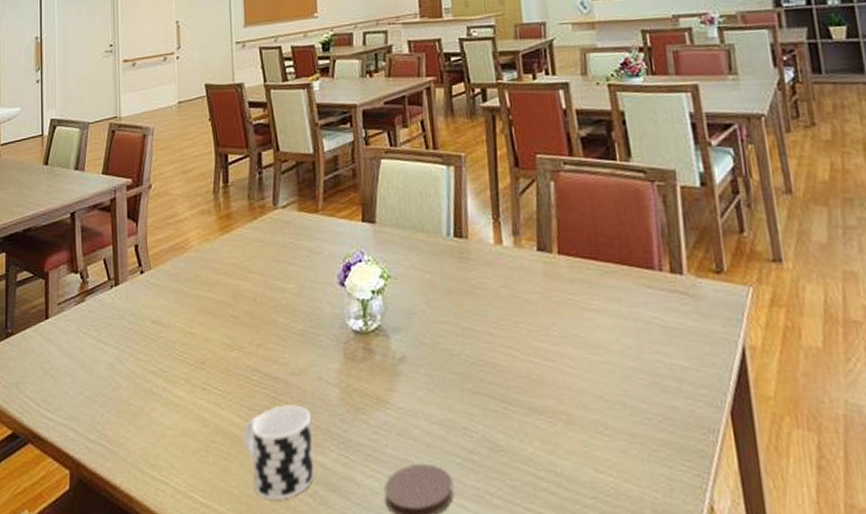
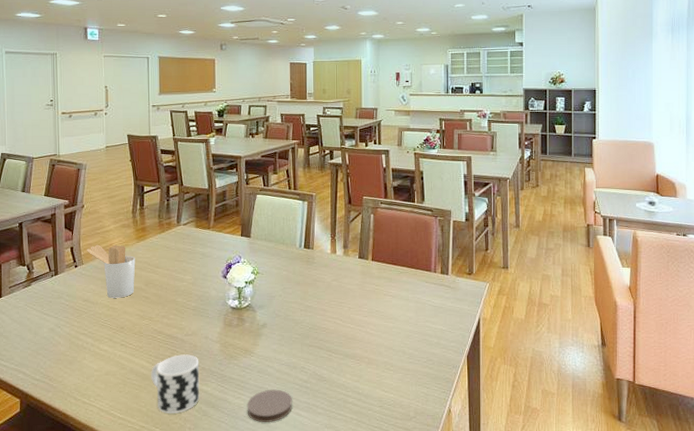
utensil holder: none [155,240,219,318] -> present [87,244,136,298]

